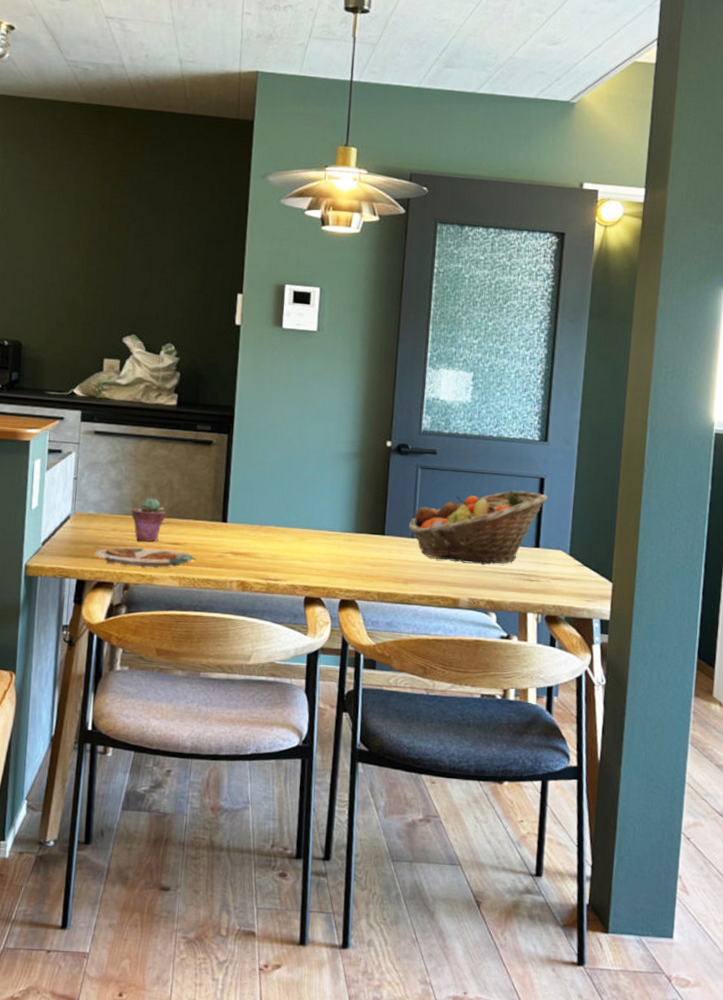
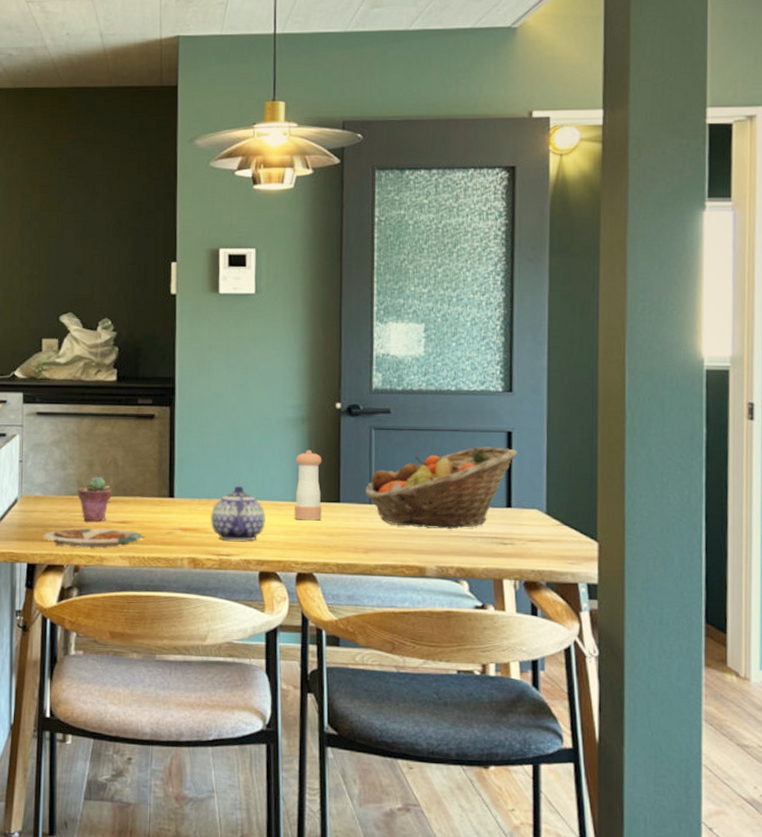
teapot: none [260,514,314,568] -> present [210,485,265,541]
pepper shaker: none [341,484,371,551] -> present [295,450,322,521]

